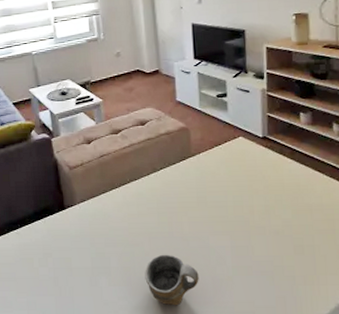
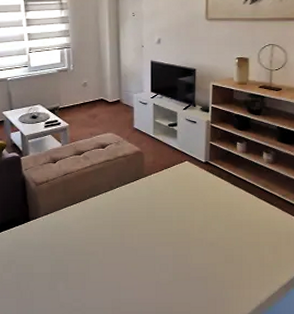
cup: present [144,254,199,306] -> none [98,262,144,307]

